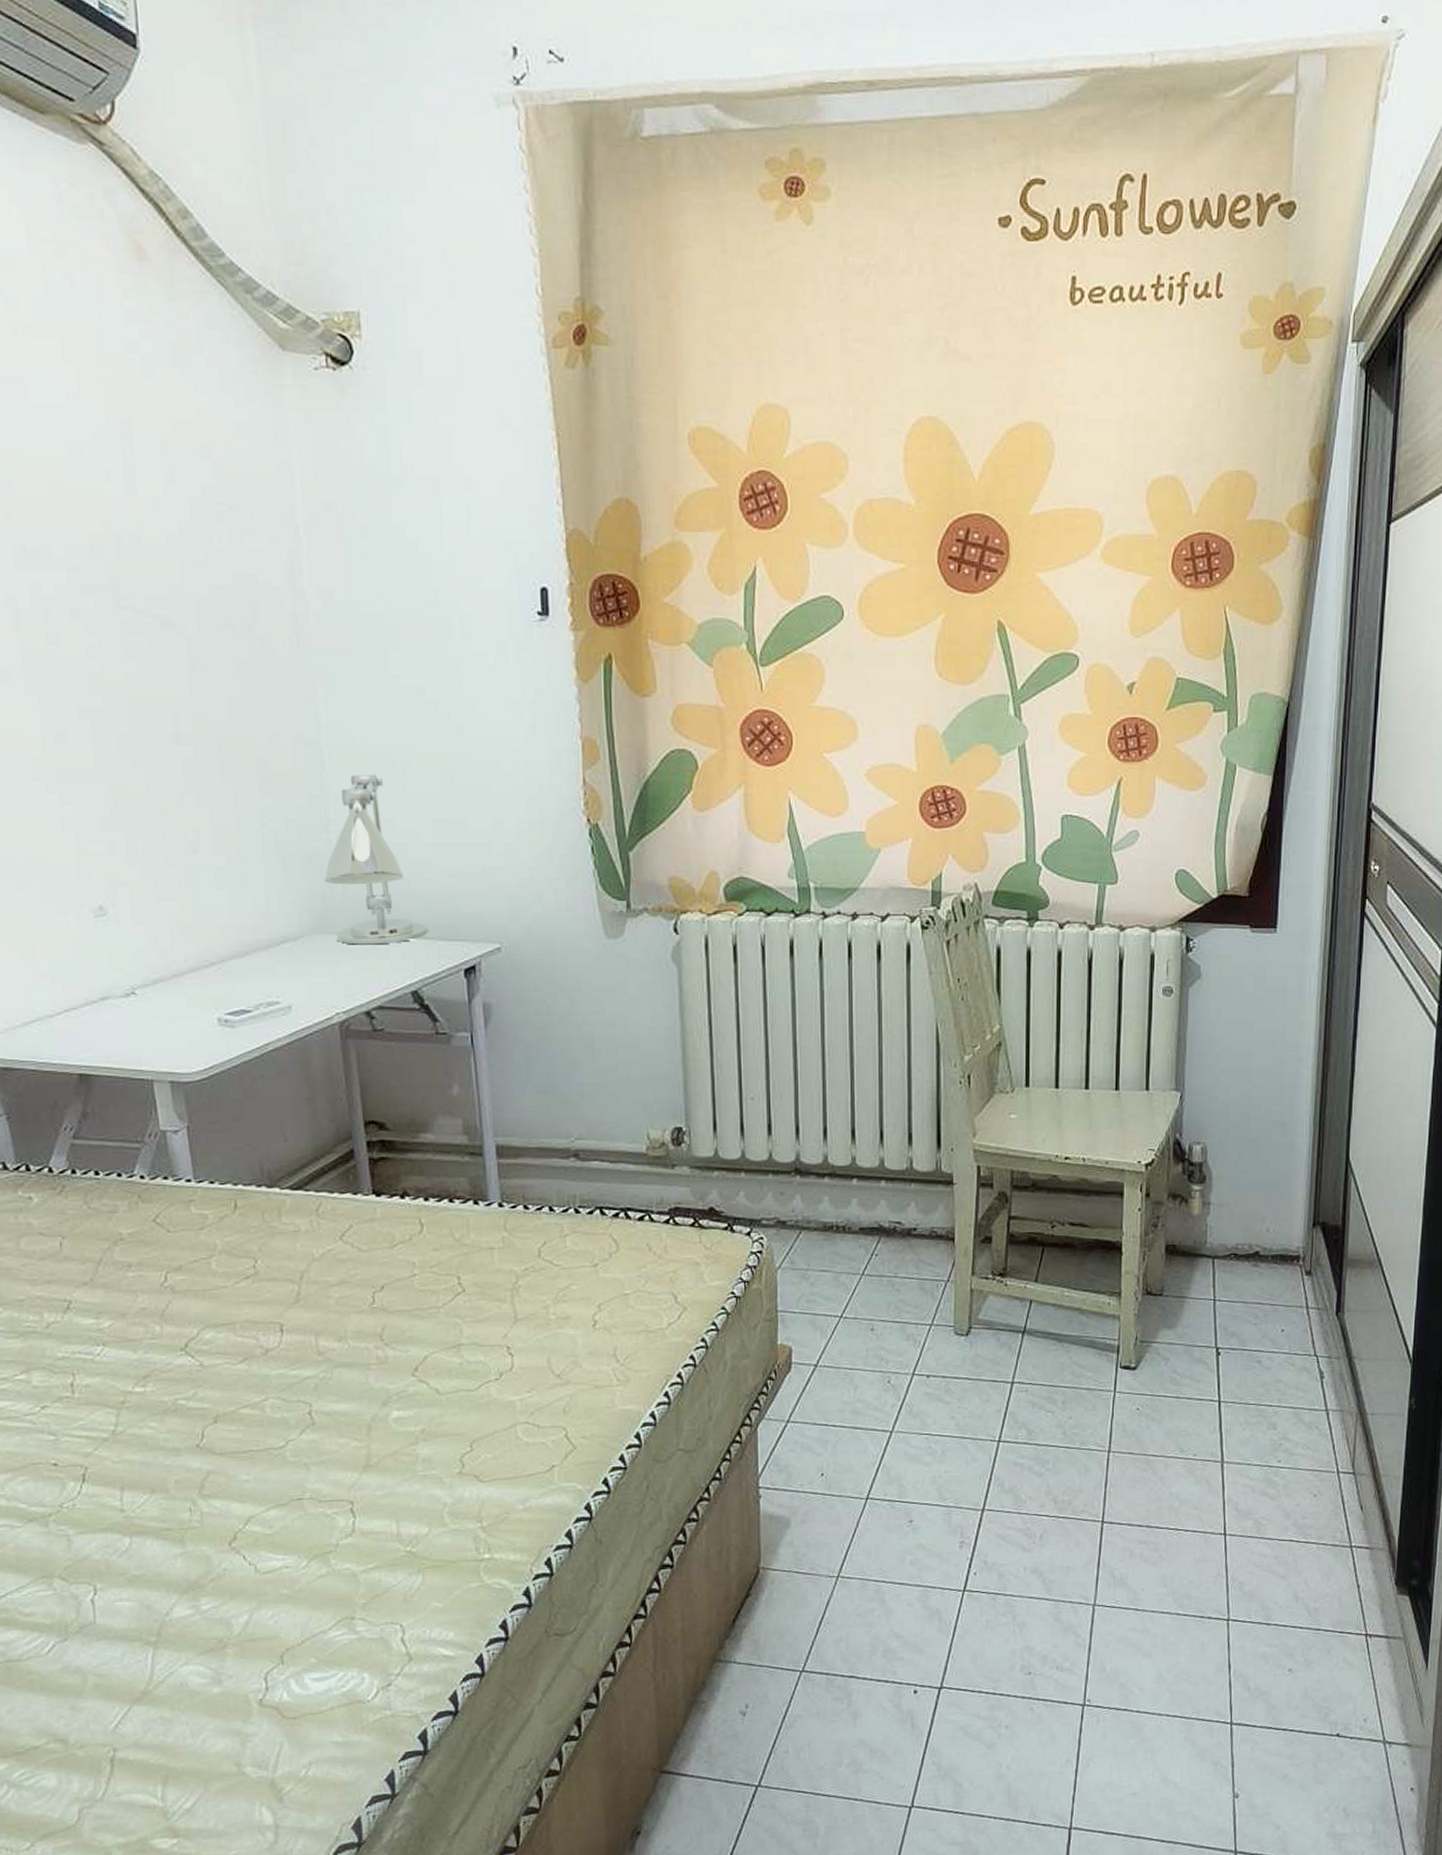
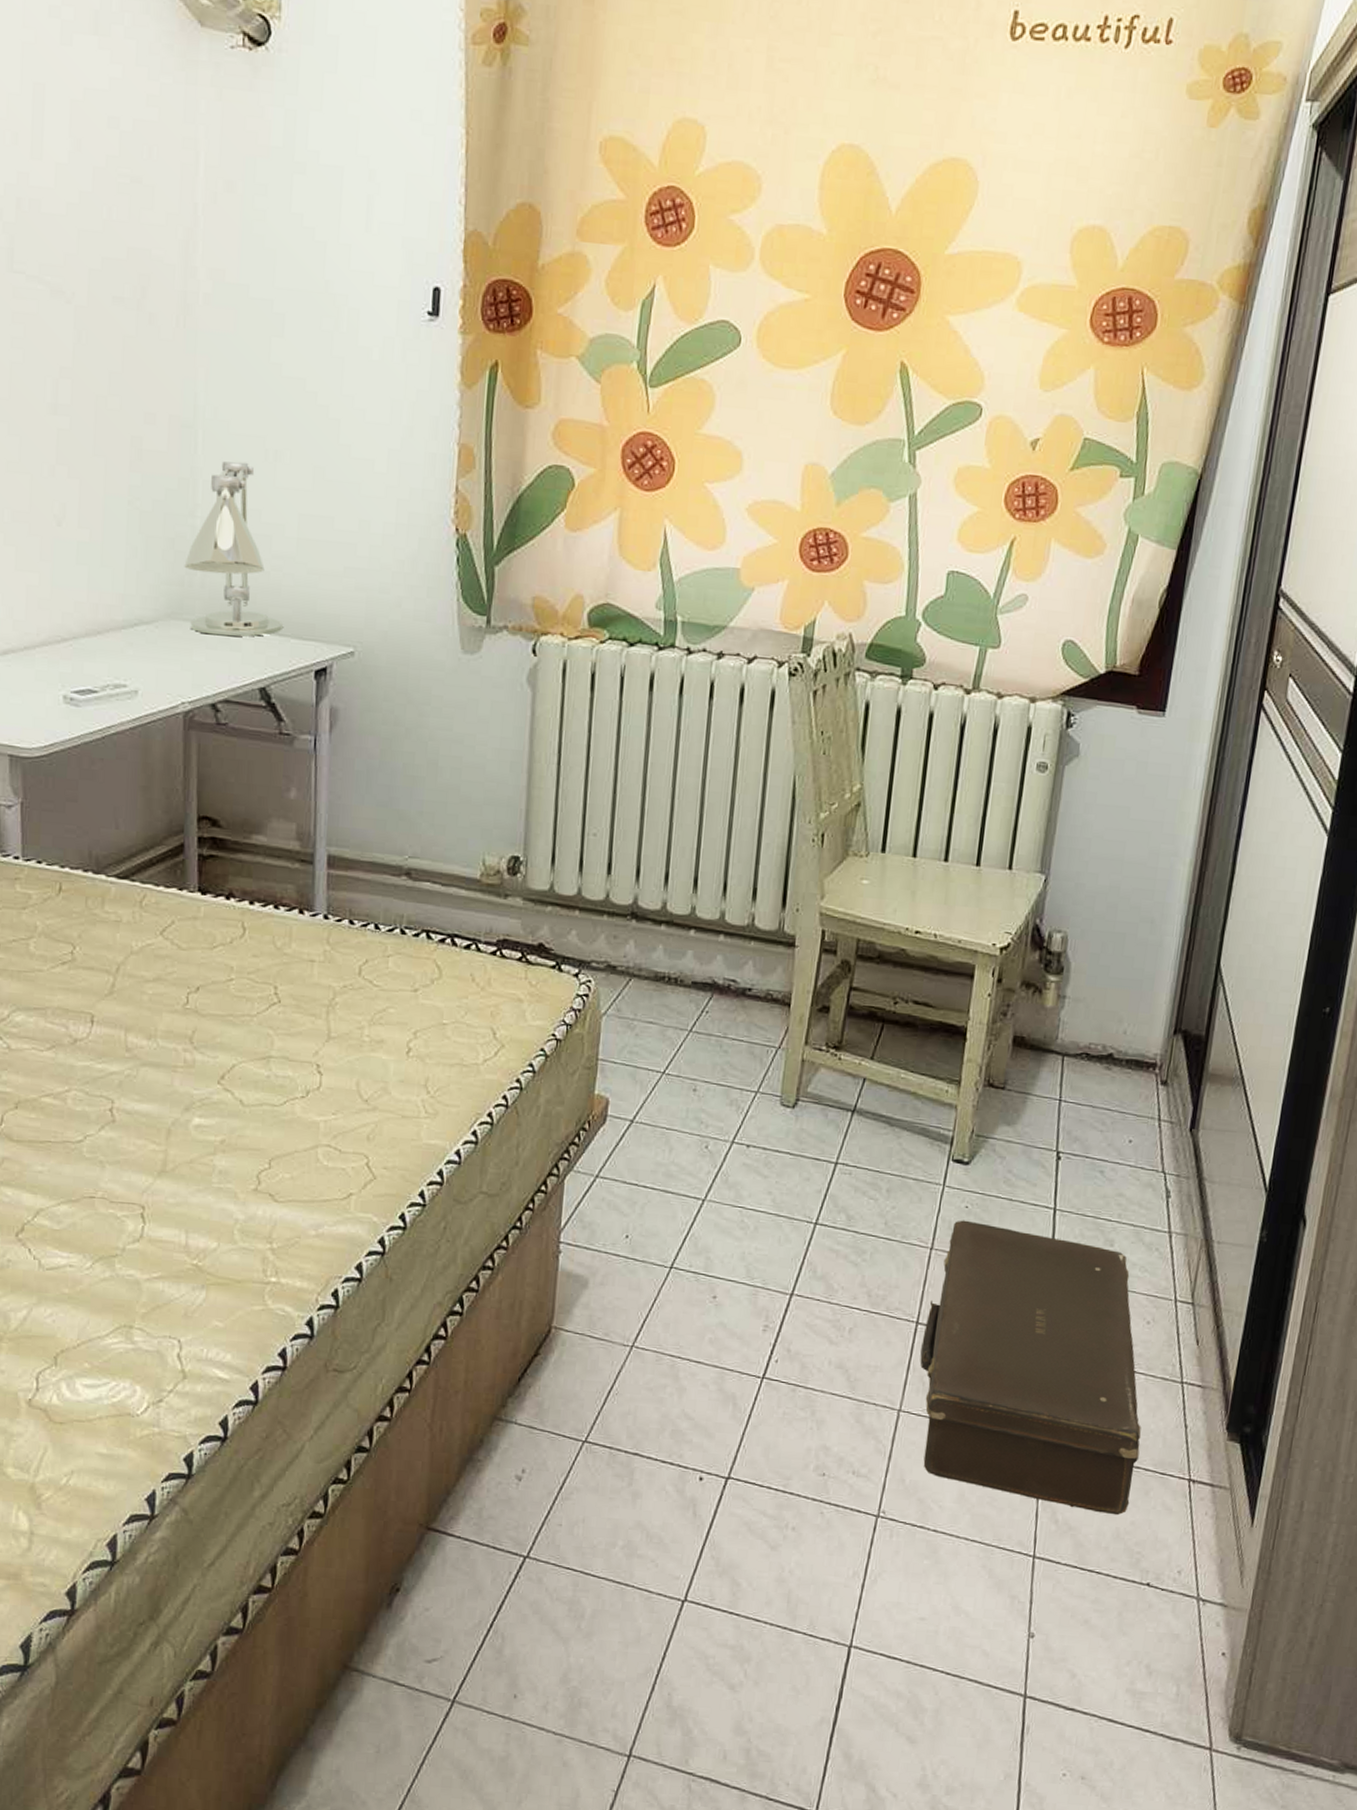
suitcase: none [1108,1421,1318,1676] -> present [920,1220,1141,1516]

